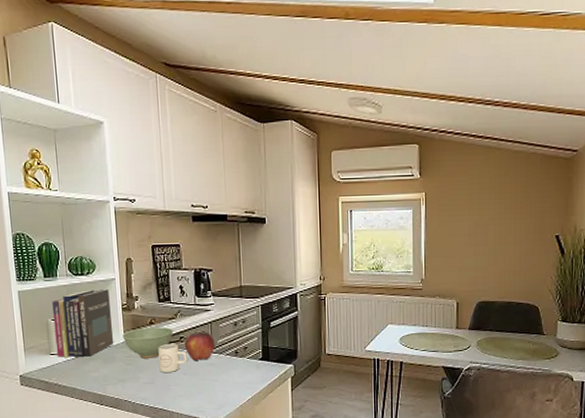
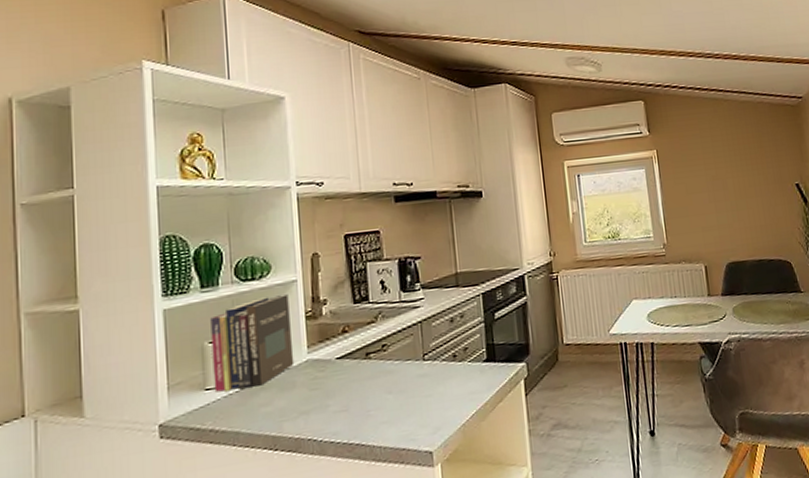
bowl: present [122,327,173,359] -> none [306,334,373,379]
mug: present [157,344,188,372] -> none [352,354,392,395]
fruit: present [184,331,215,361] -> none [387,334,427,374]

